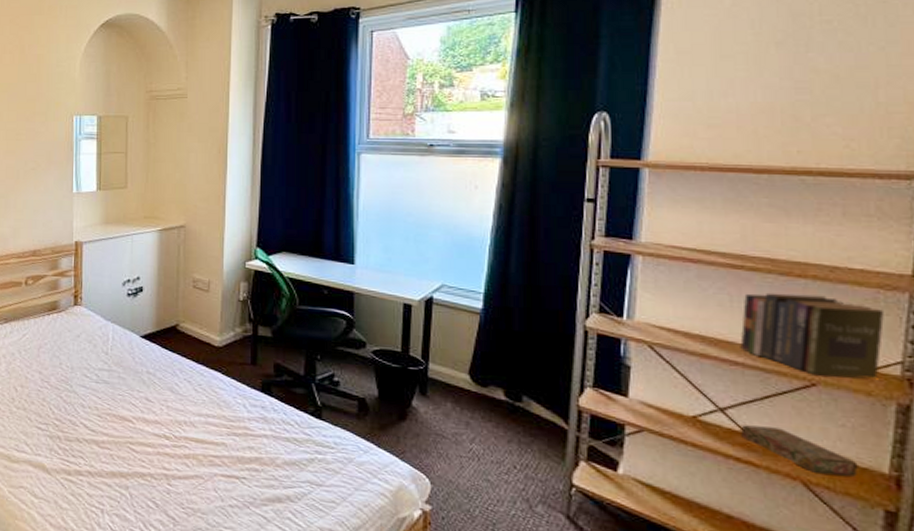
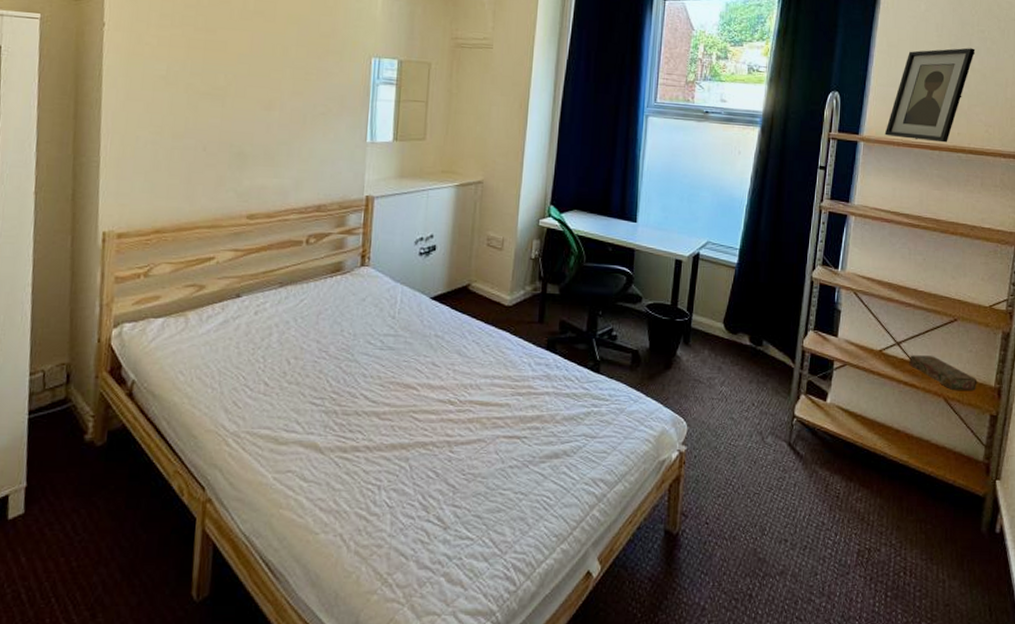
picture frame: none [679,44,819,164] -> present [884,47,976,143]
books: present [740,292,884,380] -> none [913,247,999,314]

